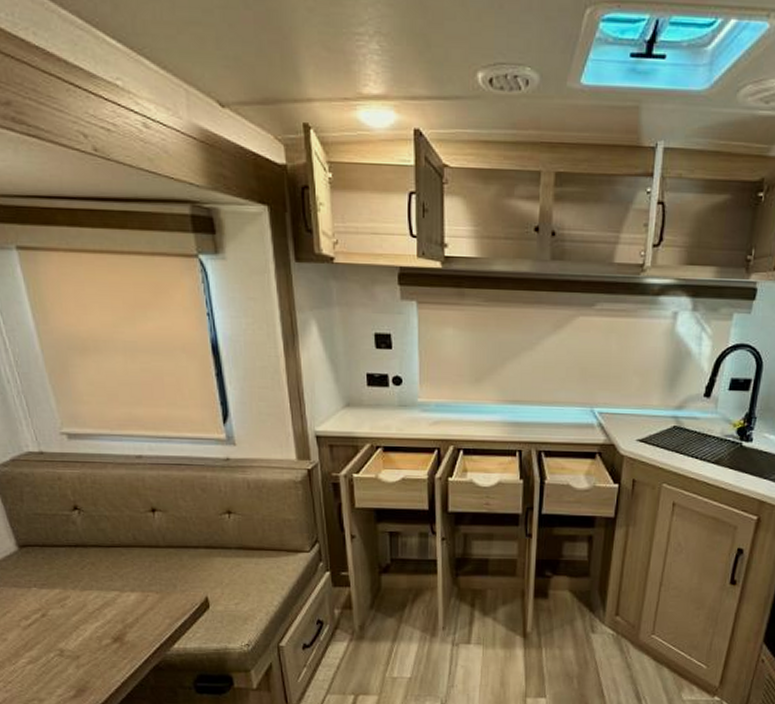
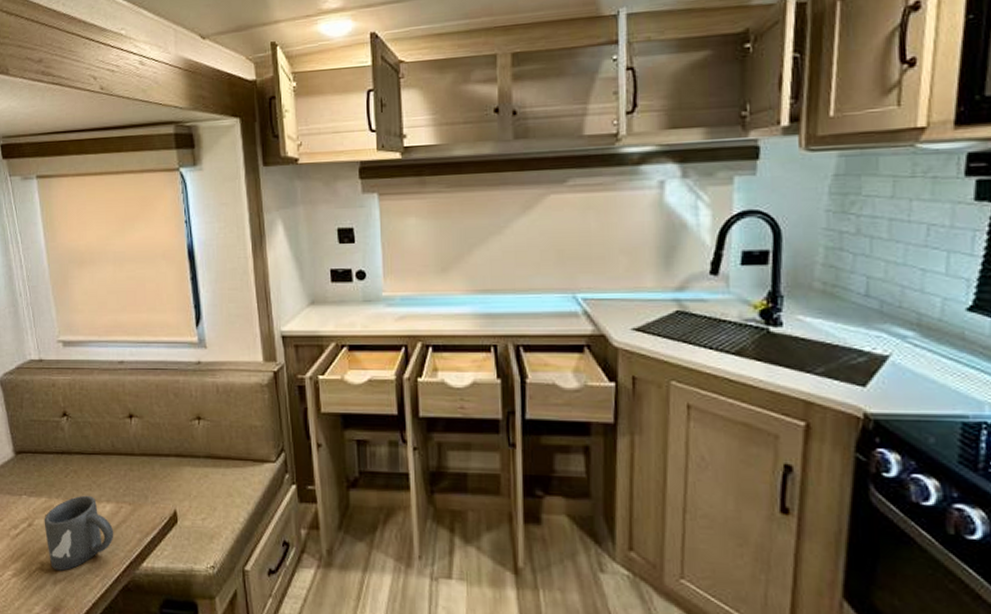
mug: none [59,586,141,656] -> present [44,495,114,571]

